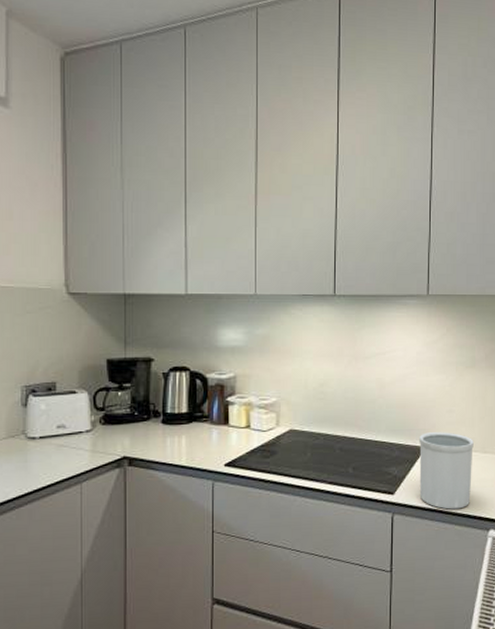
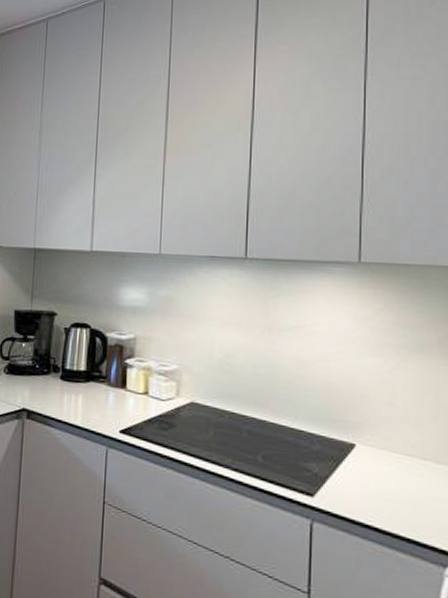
utensil holder: present [419,432,474,510] -> none [347,426,422,531]

